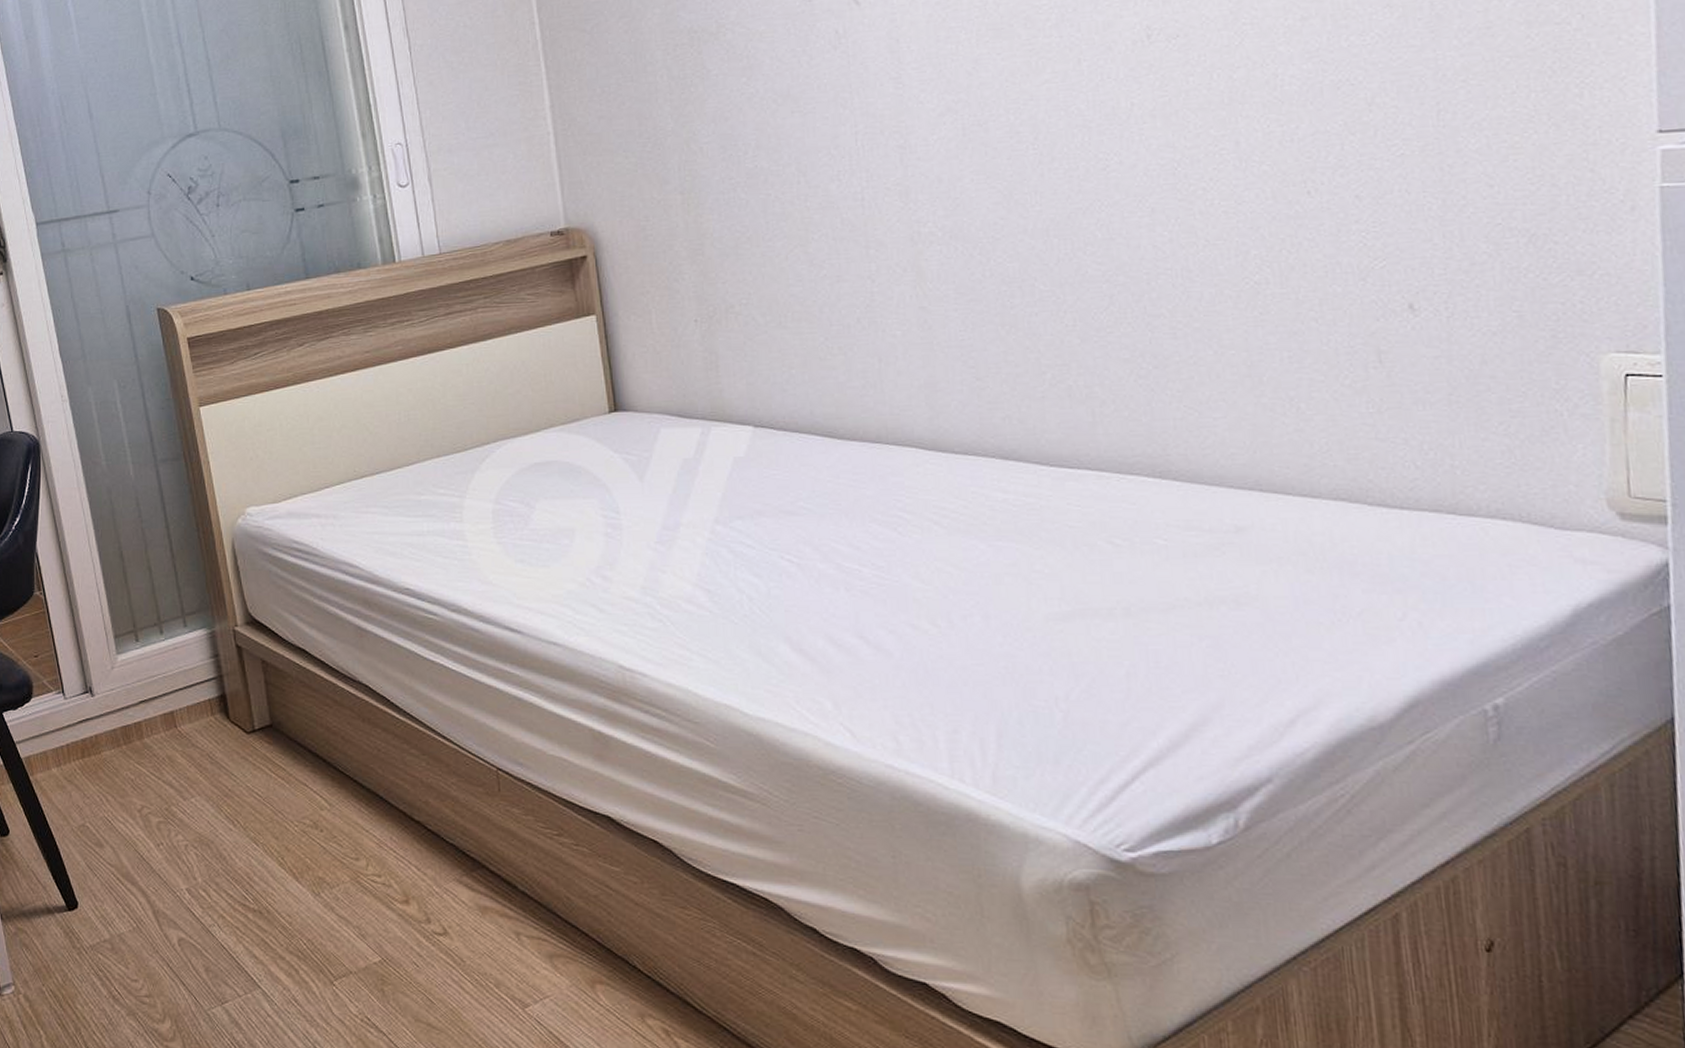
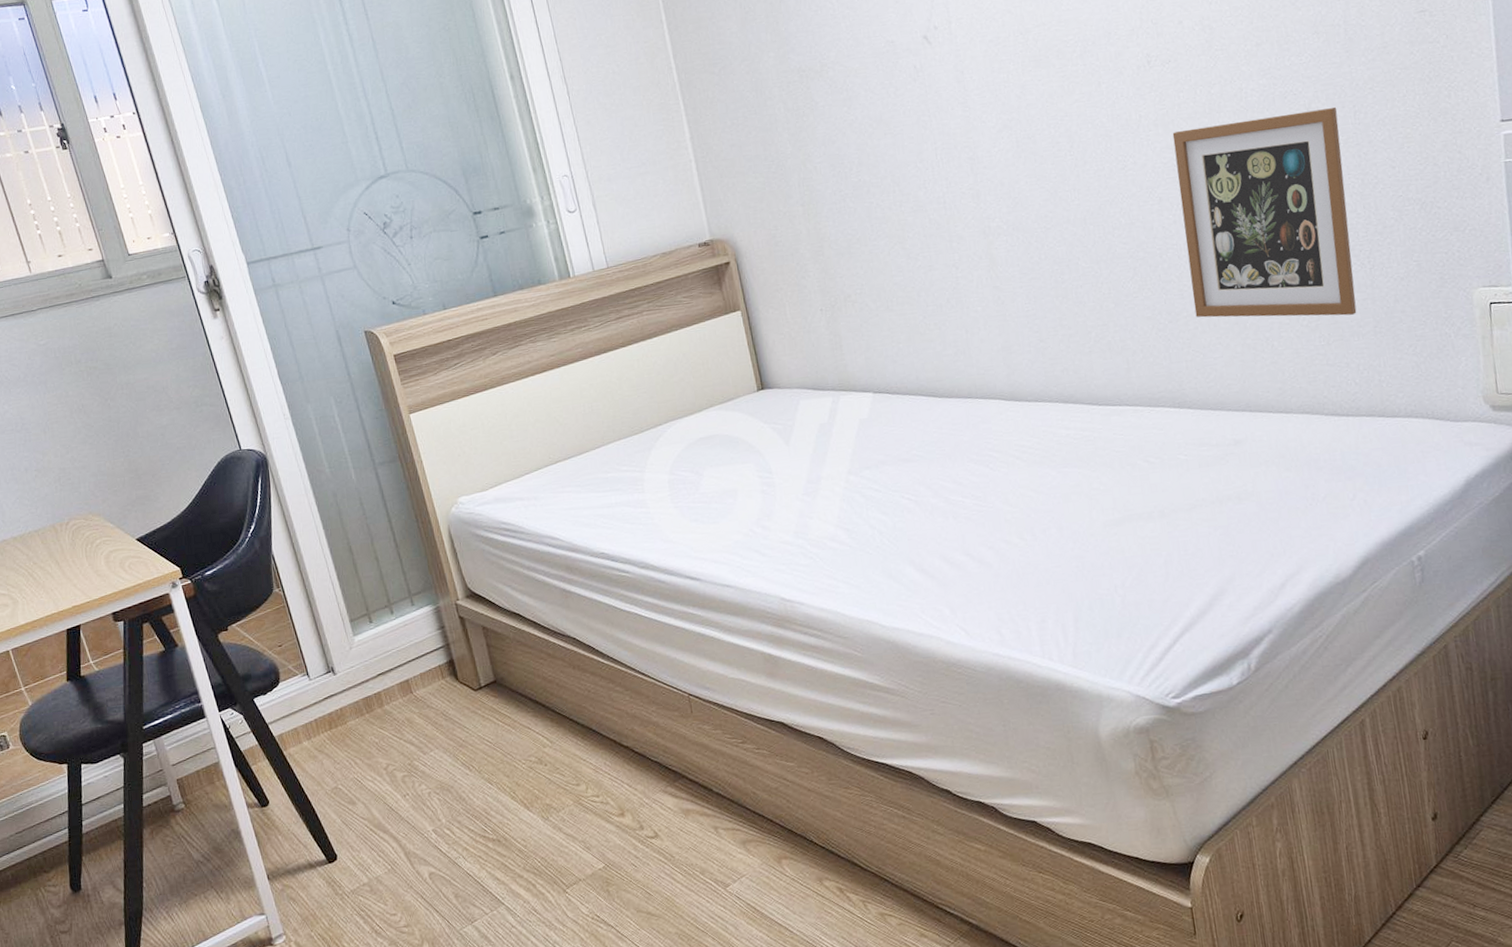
picture frame: none [1175,103,1424,377] -> present [1172,107,1357,318]

